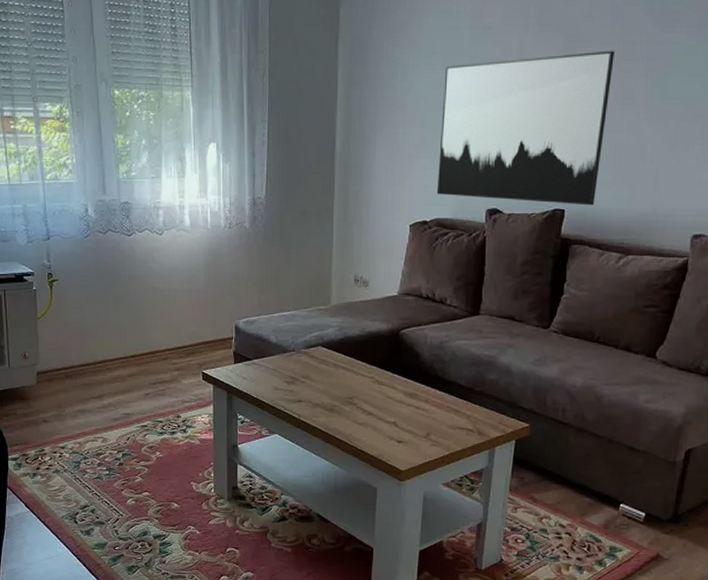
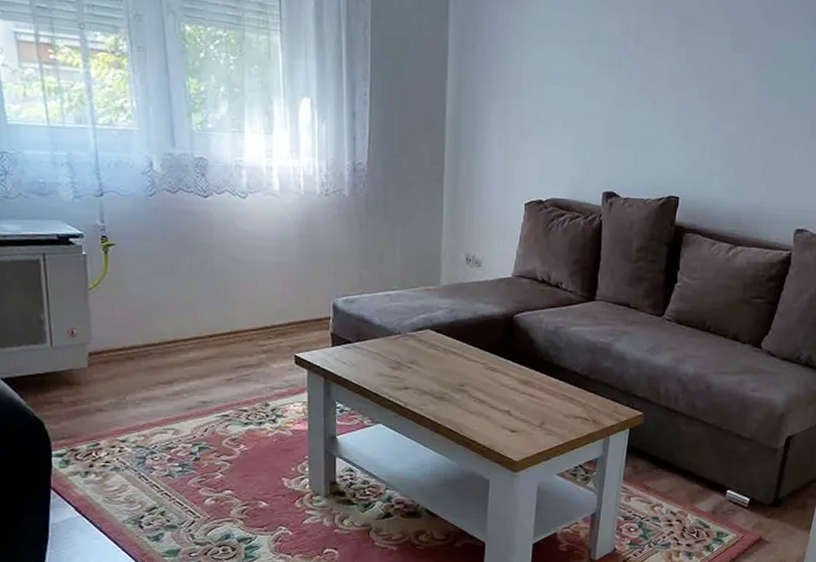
wall art: present [436,50,615,206] -> none [552,38,728,195]

